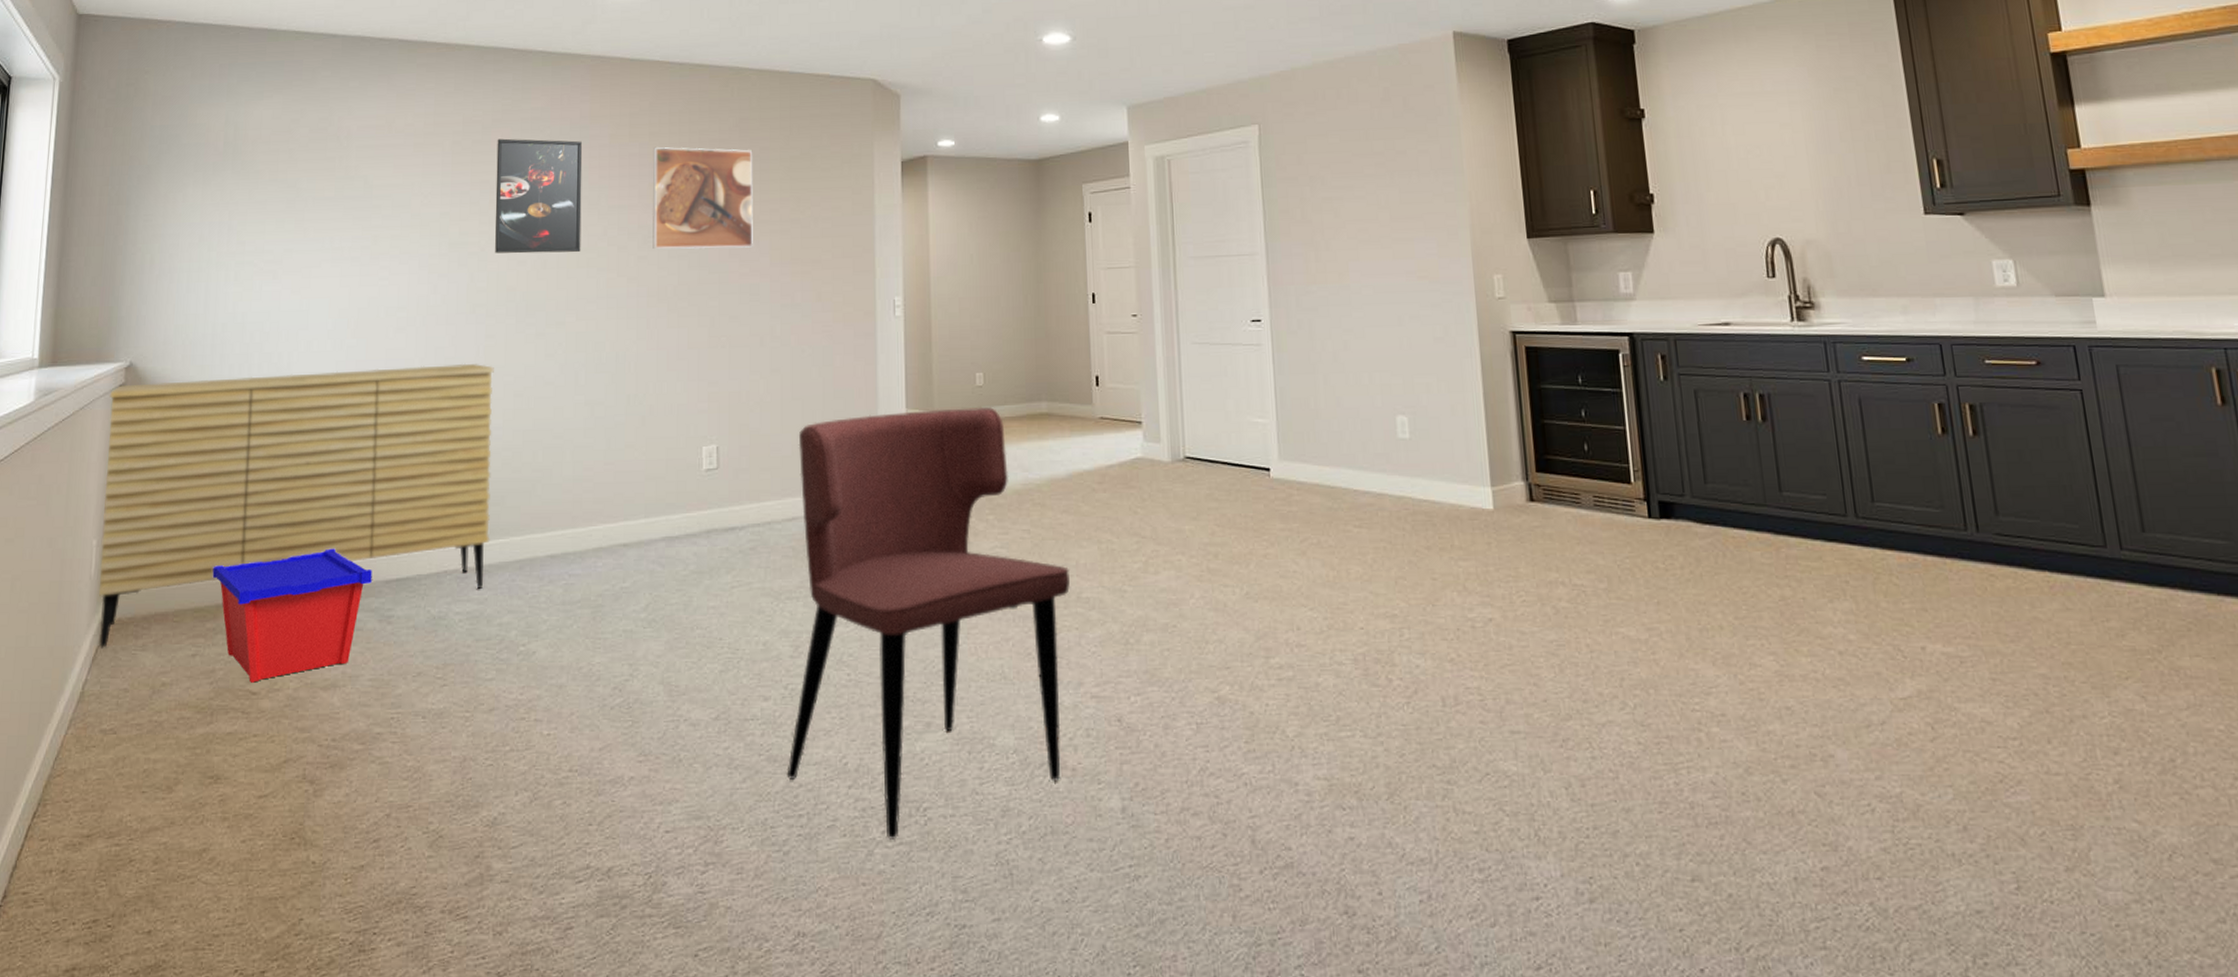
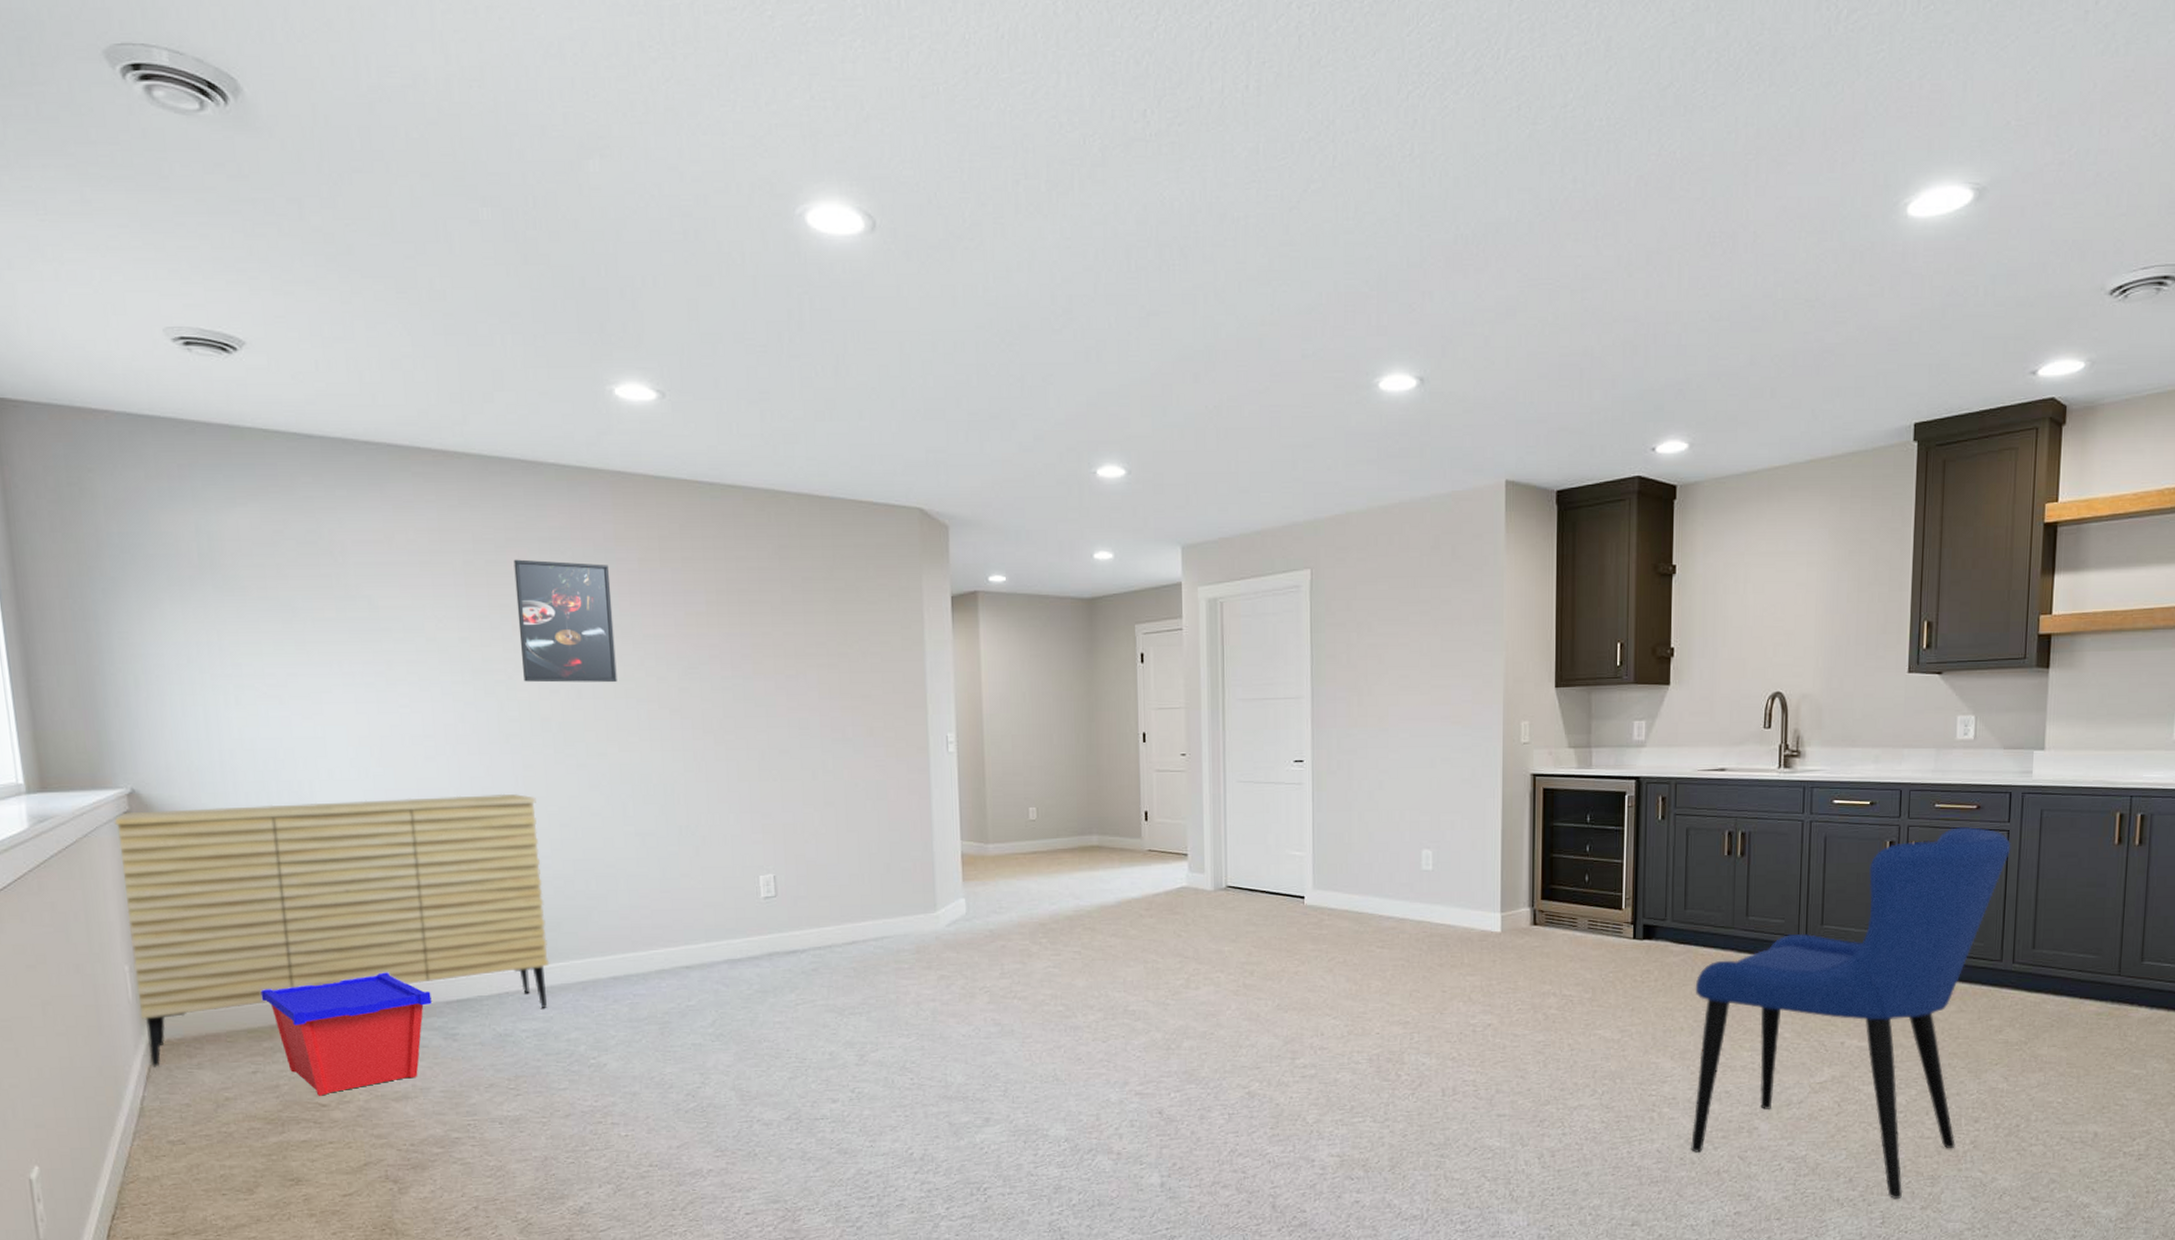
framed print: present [652,147,753,249] -> none [687,574,800,682]
dining chair: present [787,406,1071,840] -> none [855,839,1118,1214]
dining chair: none [1730,386,2095,857] -> present [1690,827,2011,1200]

